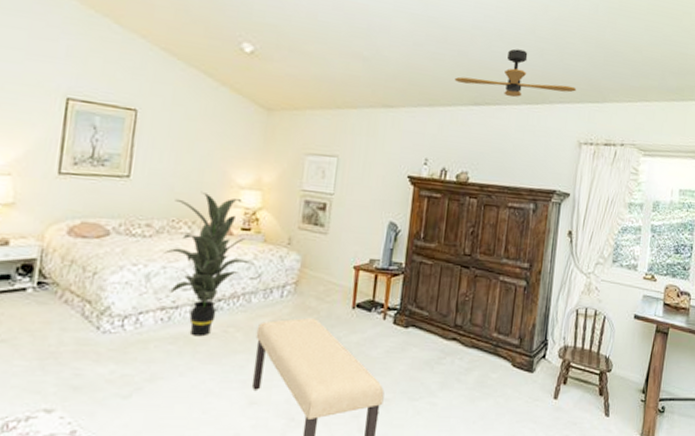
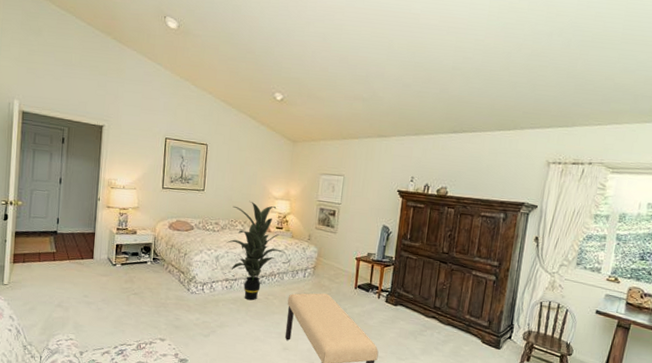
ceiling fan: present [454,48,577,98] -> none [436,84,547,125]

